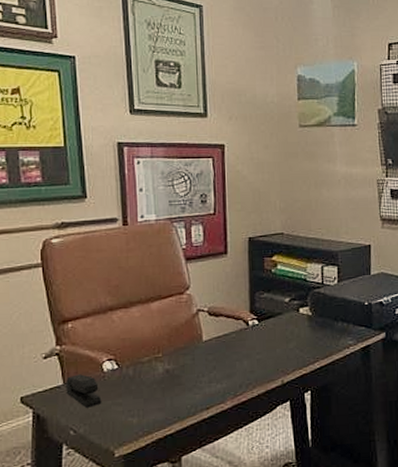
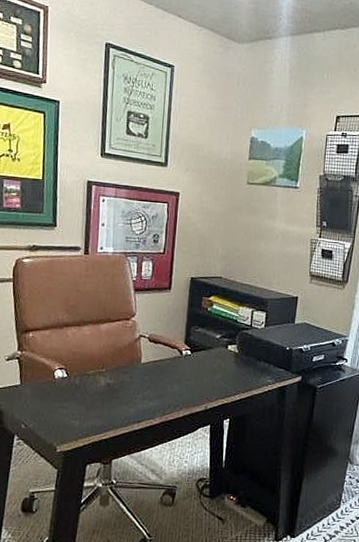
stapler: present [66,374,102,408] -> none [22,377,51,407]

